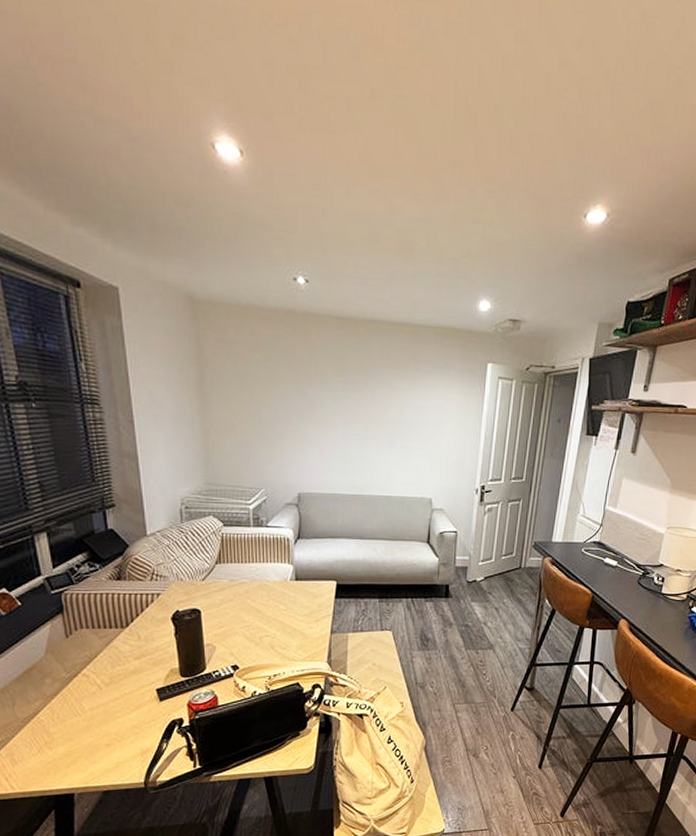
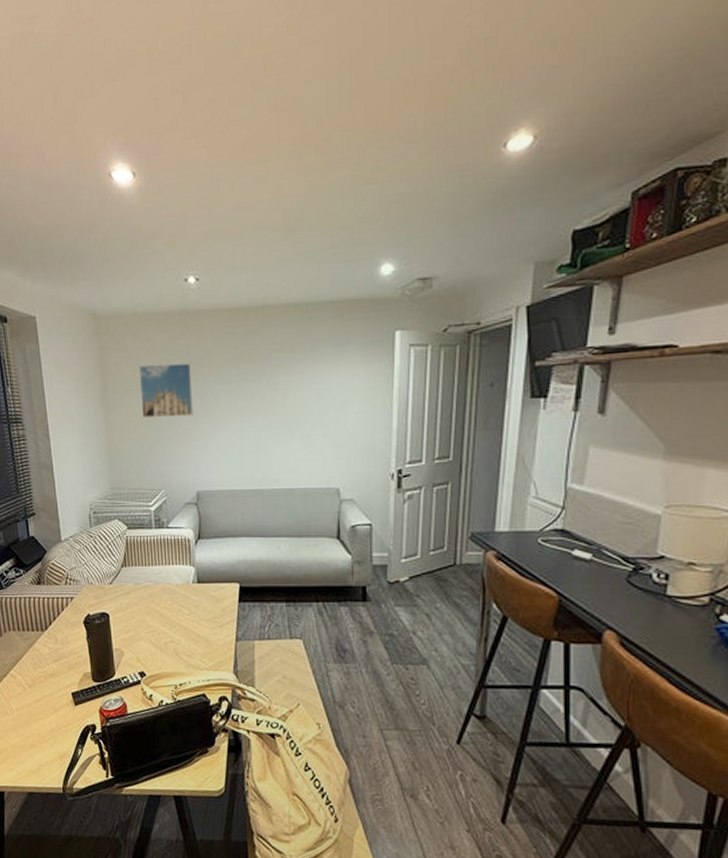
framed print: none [240,360,298,419] -> present [138,363,193,418]

